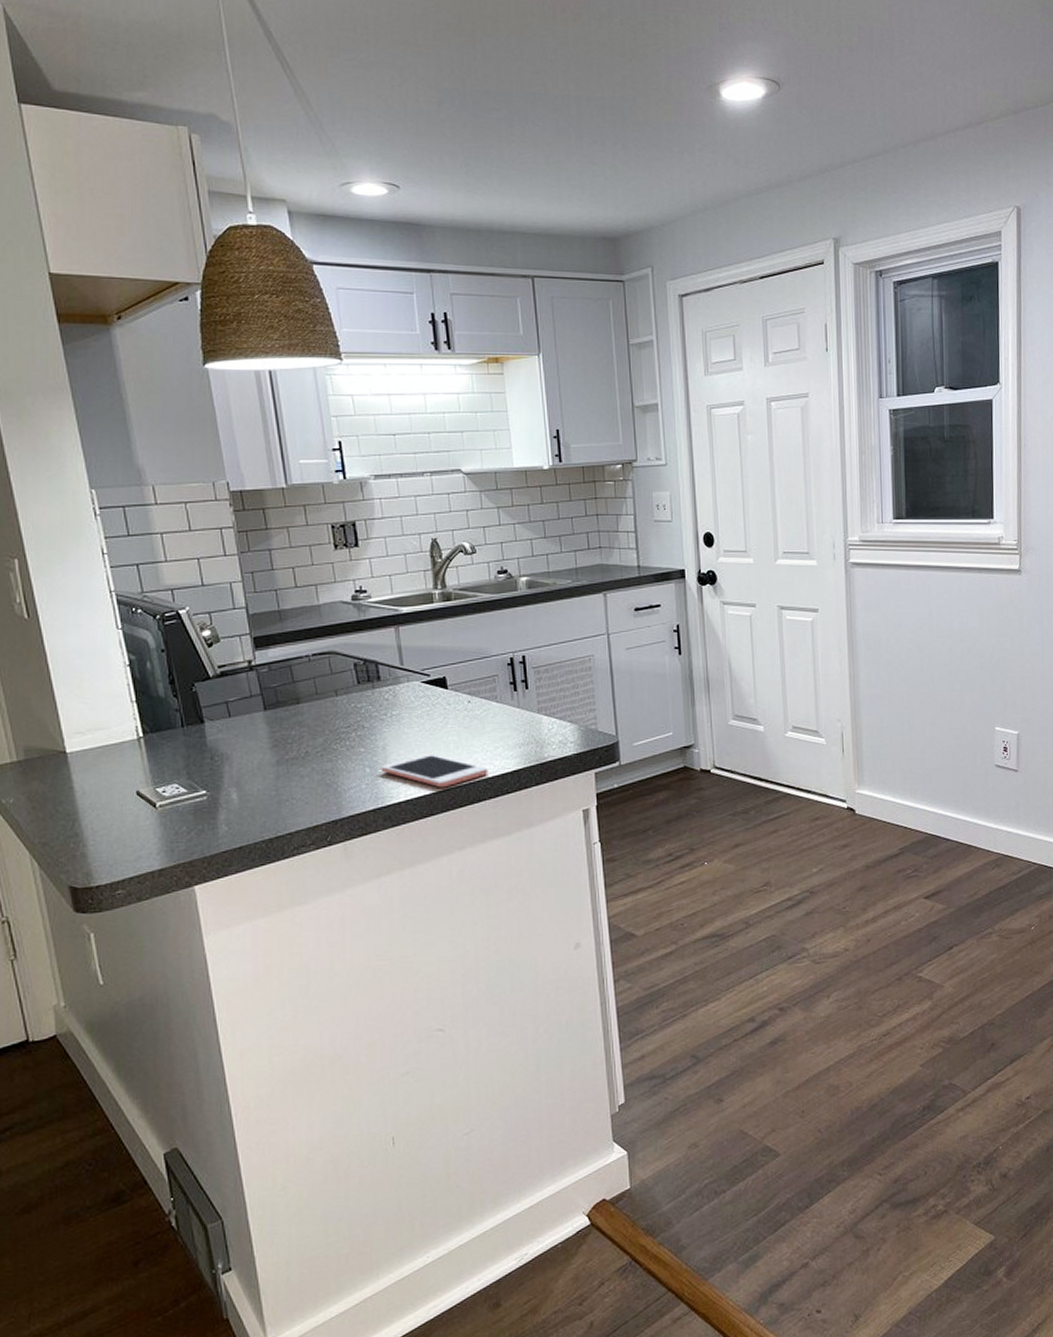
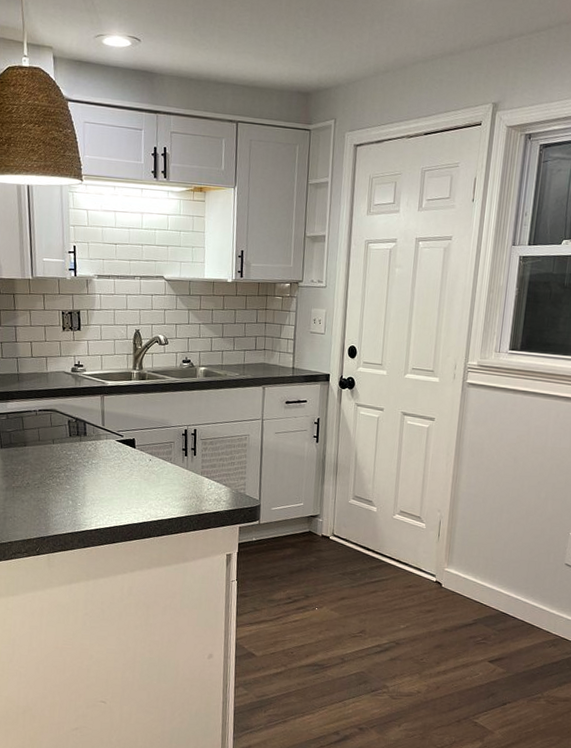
cell phone: present [381,754,488,788] -> none [80,495,159,523]

